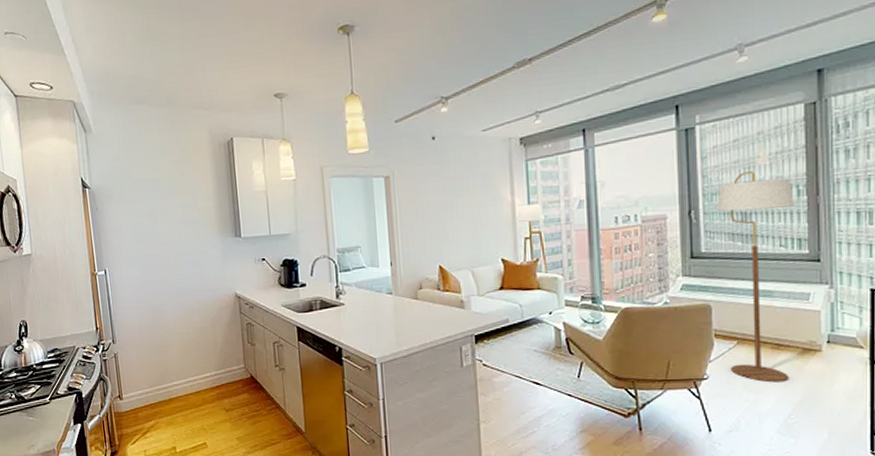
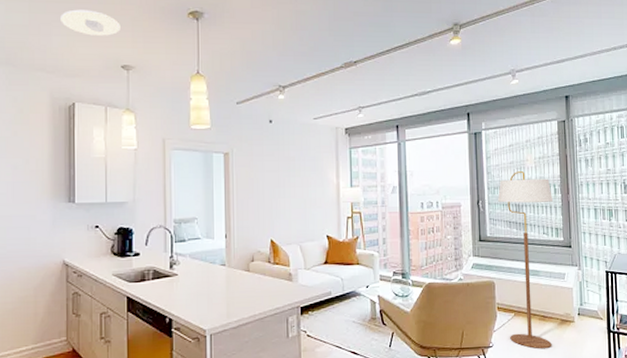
recessed light: none [212,39,270,67] -> present [61,9,120,36]

